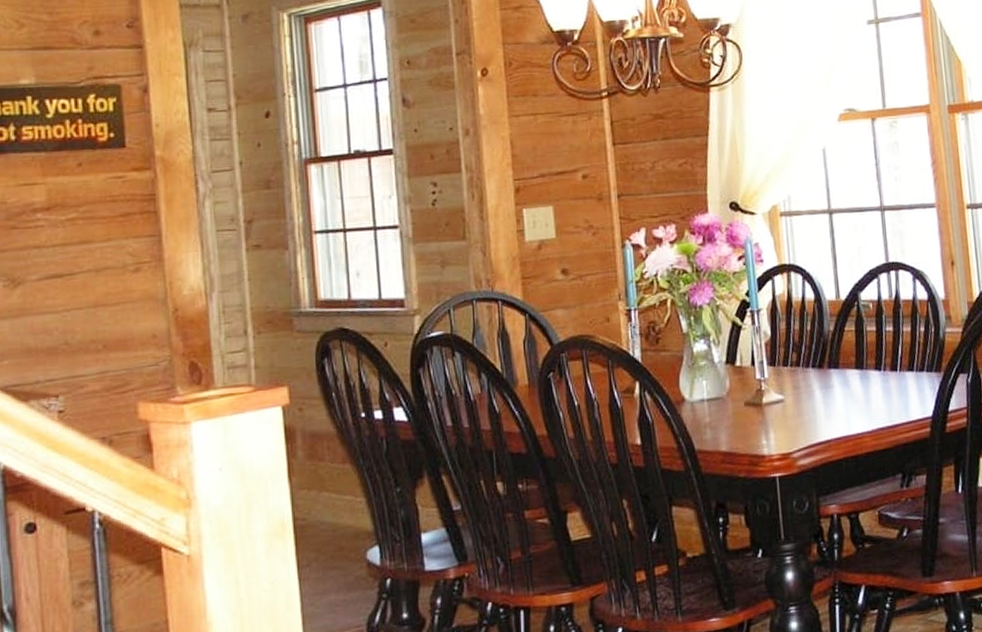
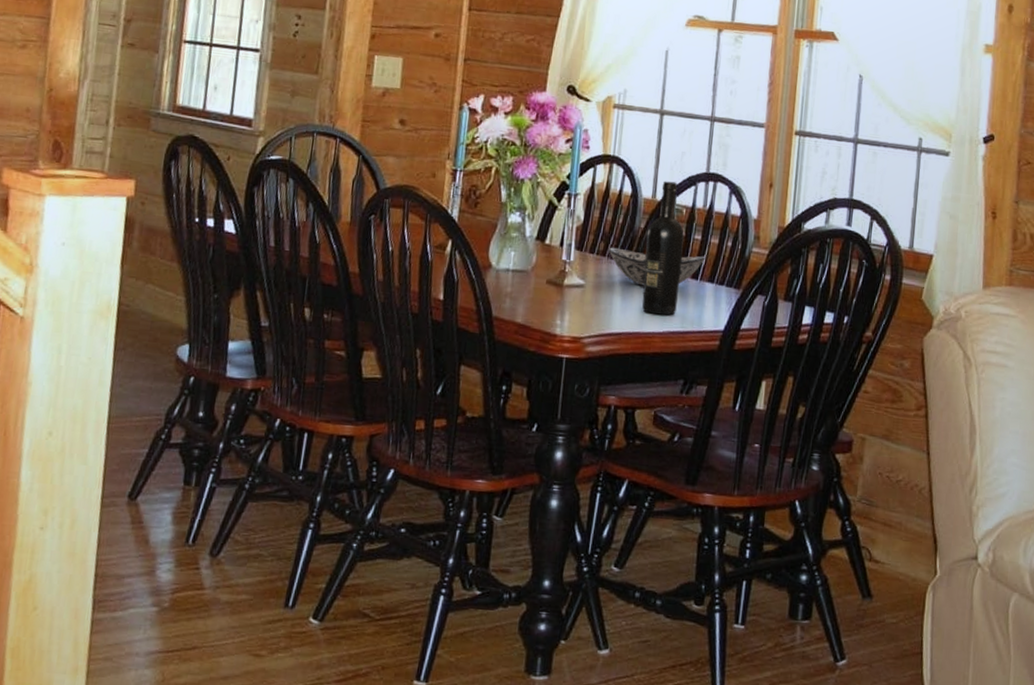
decorative bowl: none [801,346,901,389] -> present [608,247,705,286]
wine bottle: none [837,278,881,415] -> present [642,181,685,315]

